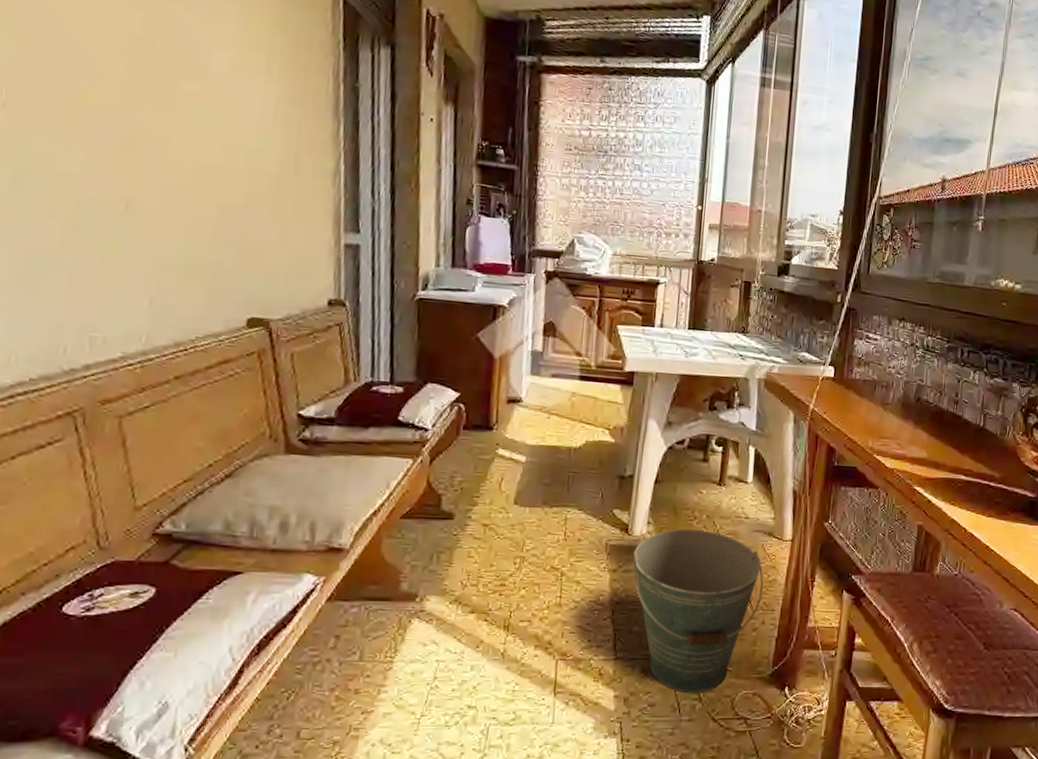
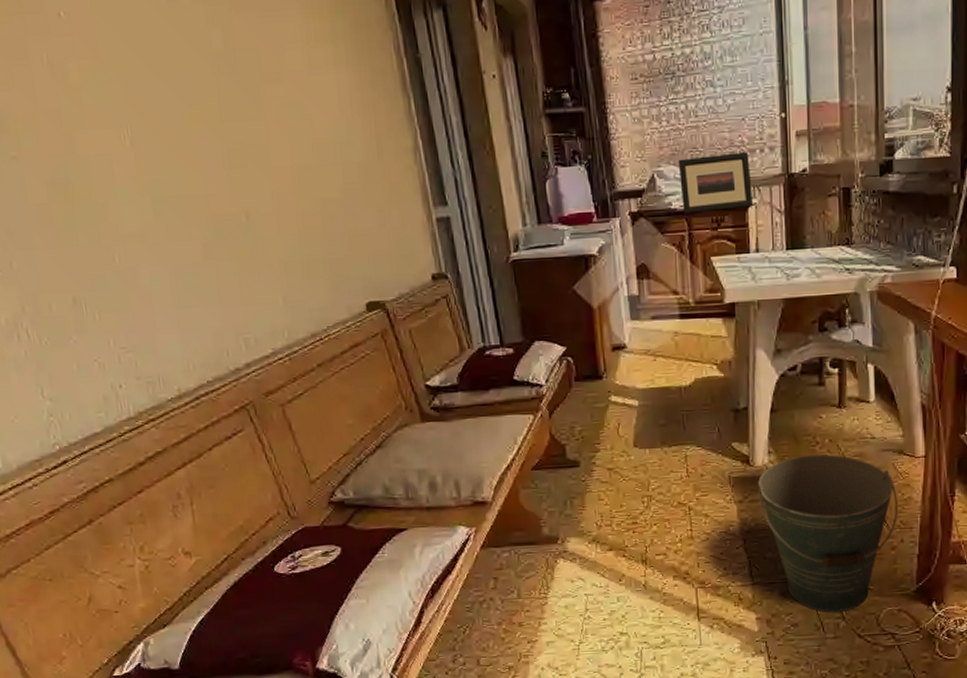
picture frame: none [597,229,665,285] -> present [678,152,754,214]

